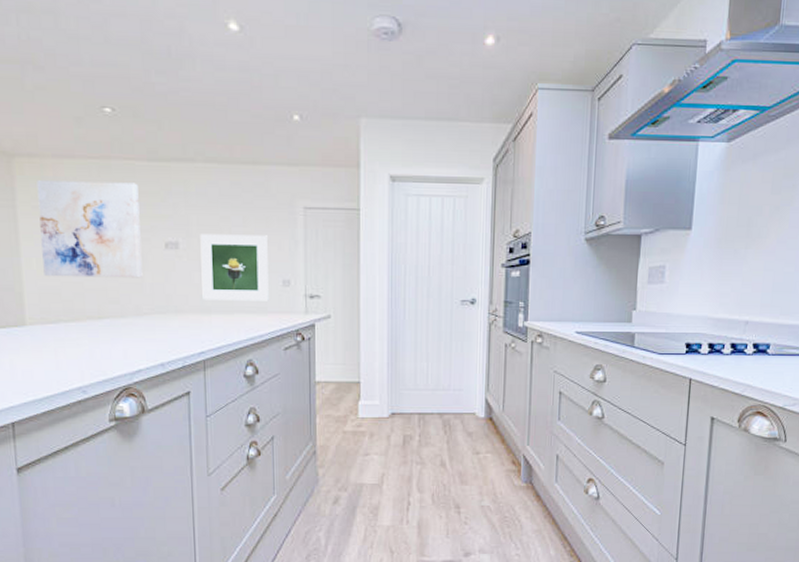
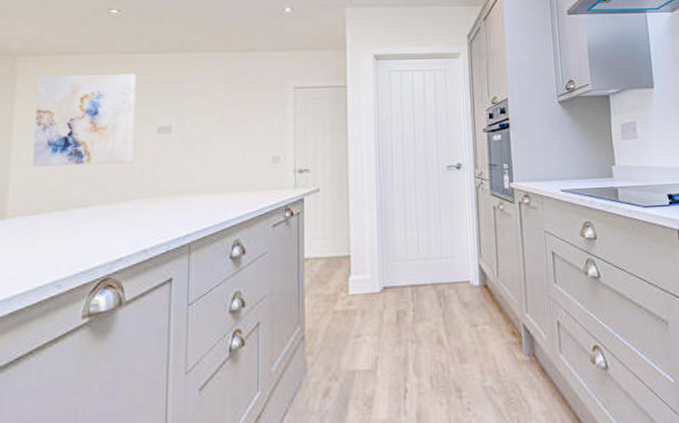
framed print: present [200,234,269,301] -> none [192,115,258,181]

